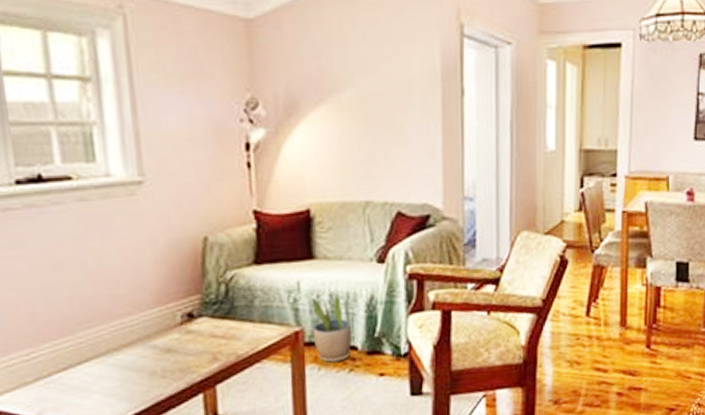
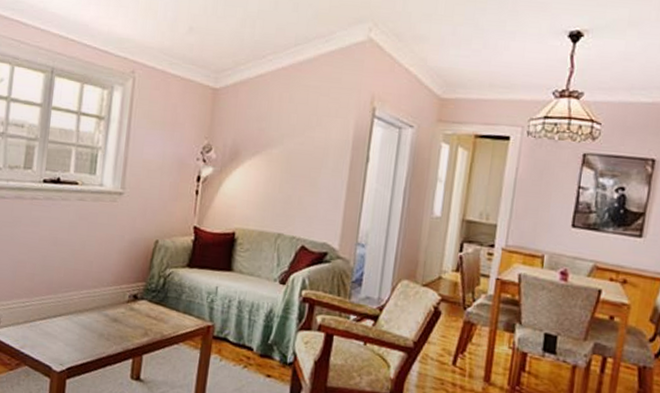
potted plant: present [312,294,353,363] -> none [220,301,252,358]

